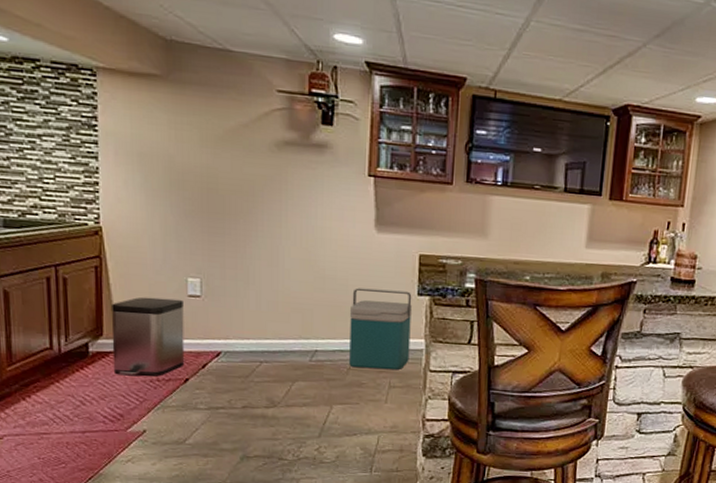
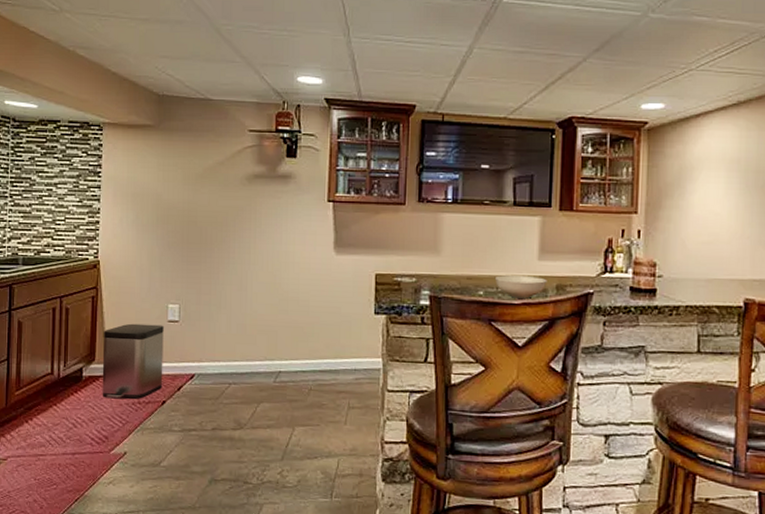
cooler: present [349,288,412,369] -> none [310,308,369,390]
bowl: none [541,261,593,285] -> present [494,275,547,299]

